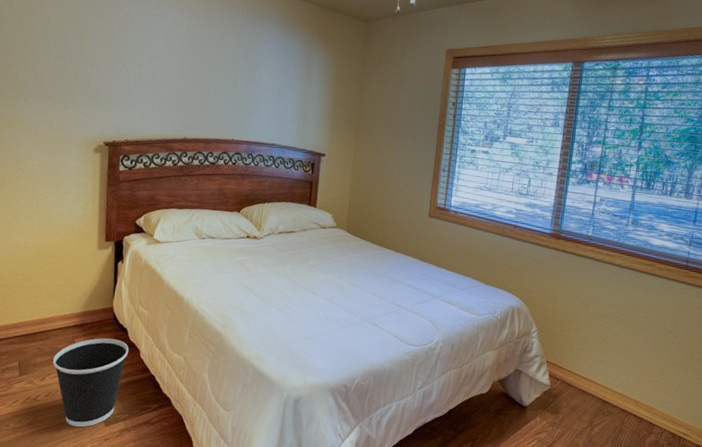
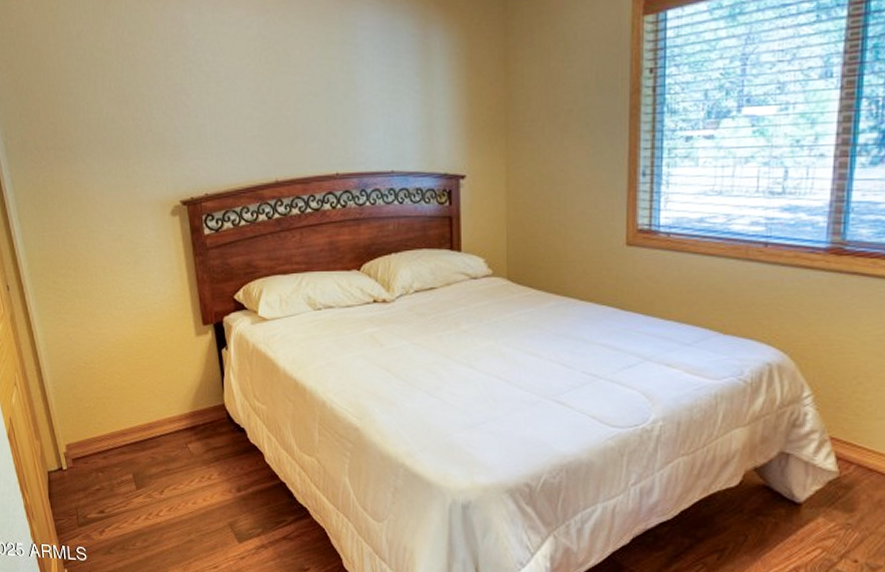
wastebasket: present [52,338,129,428] -> none [168,441,251,545]

